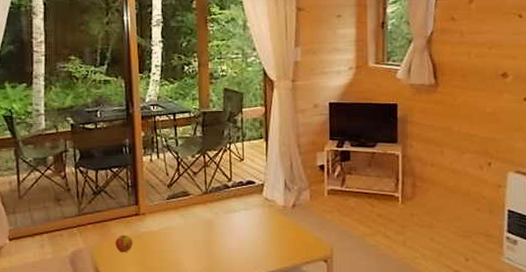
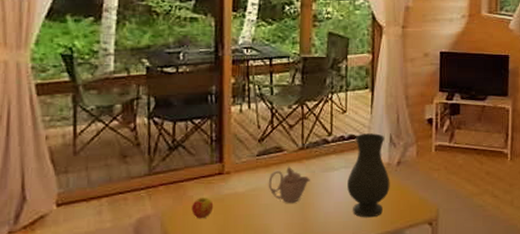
teapot: none [178,208,214,240] -> present [268,166,310,203]
vase: none [247,179,287,255] -> present [347,133,390,218]

